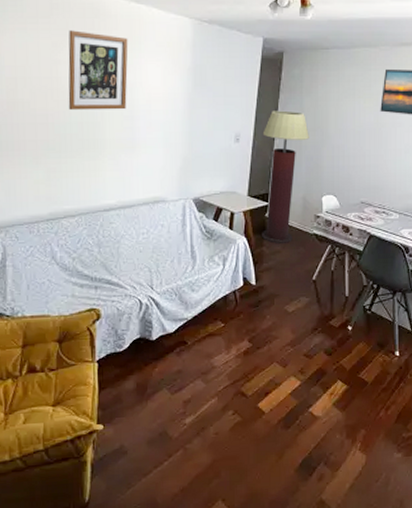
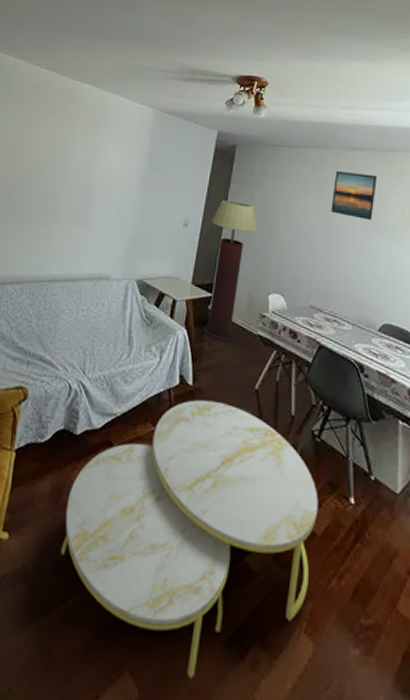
wall art: present [68,30,129,111] -> none [33,110,95,185]
coffee table: none [151,294,370,496] -> present [60,399,319,679]

